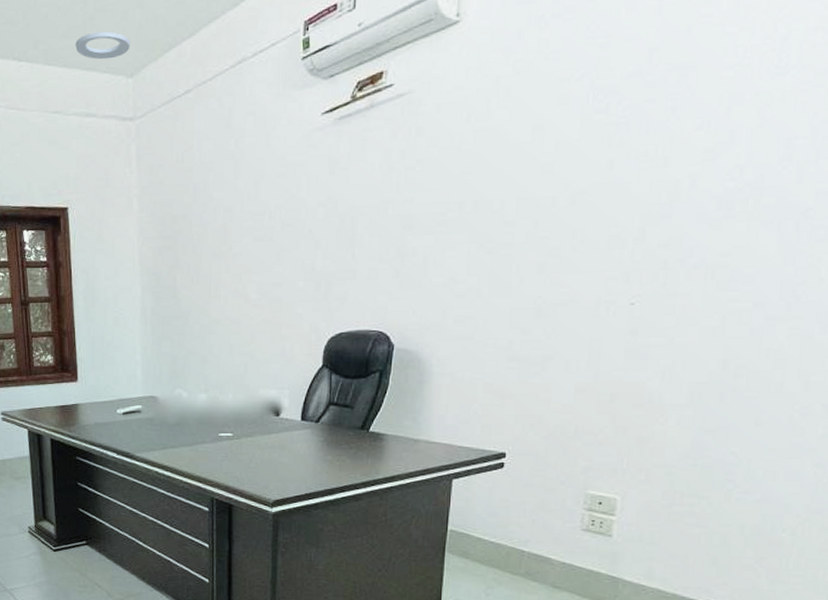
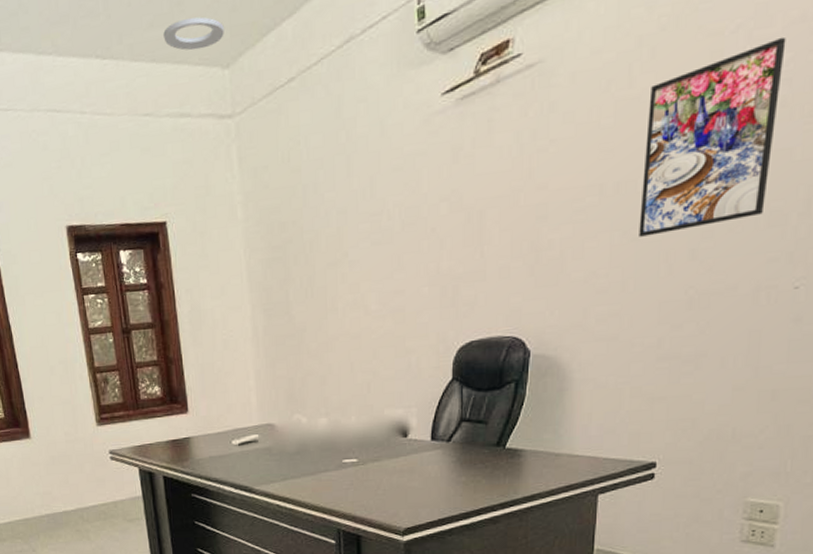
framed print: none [493,87,624,250] -> present [639,37,786,237]

